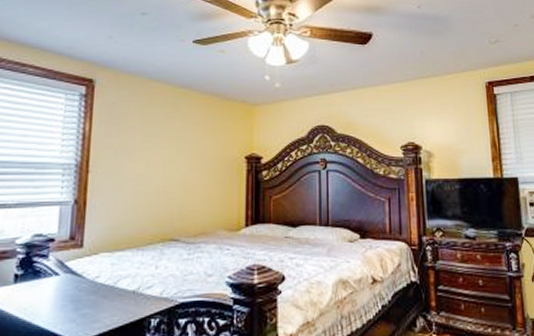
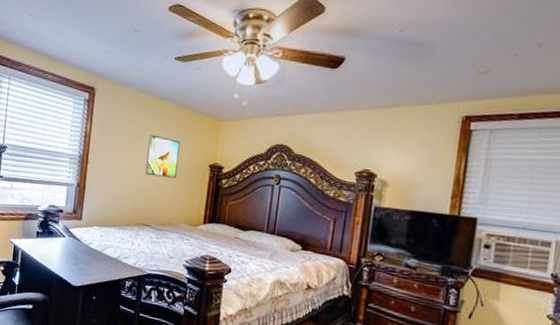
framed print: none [166,128,209,178] -> present [144,134,180,179]

